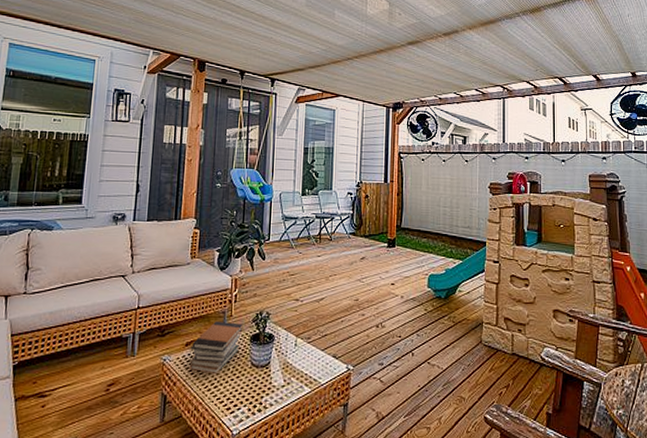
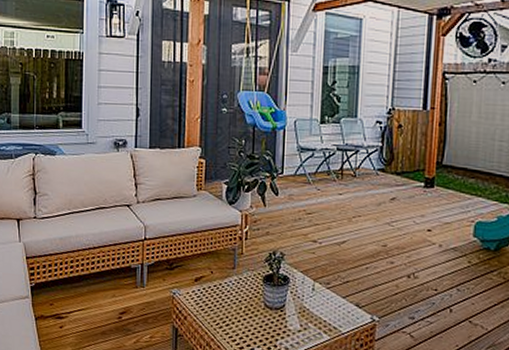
book stack: present [189,322,243,373] -> none [199,259,255,312]

